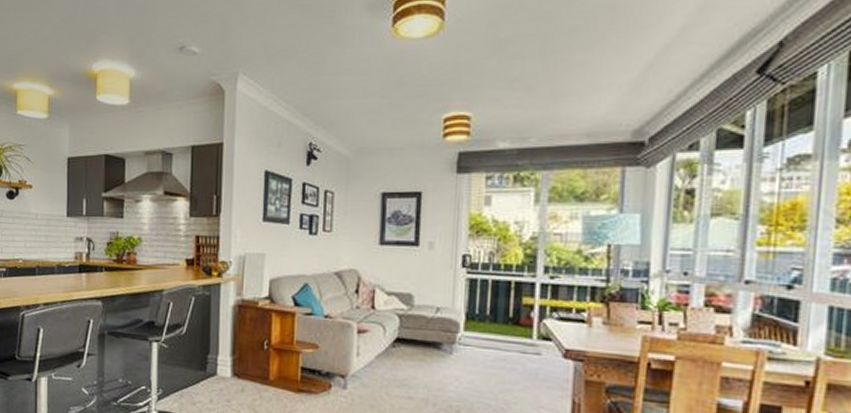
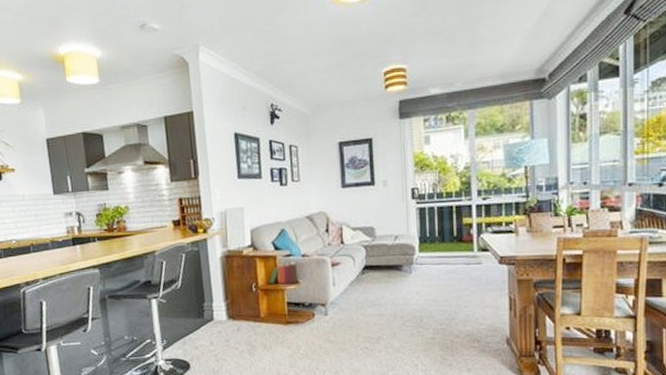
books: none [283,322,318,348] -> present [269,261,299,285]

